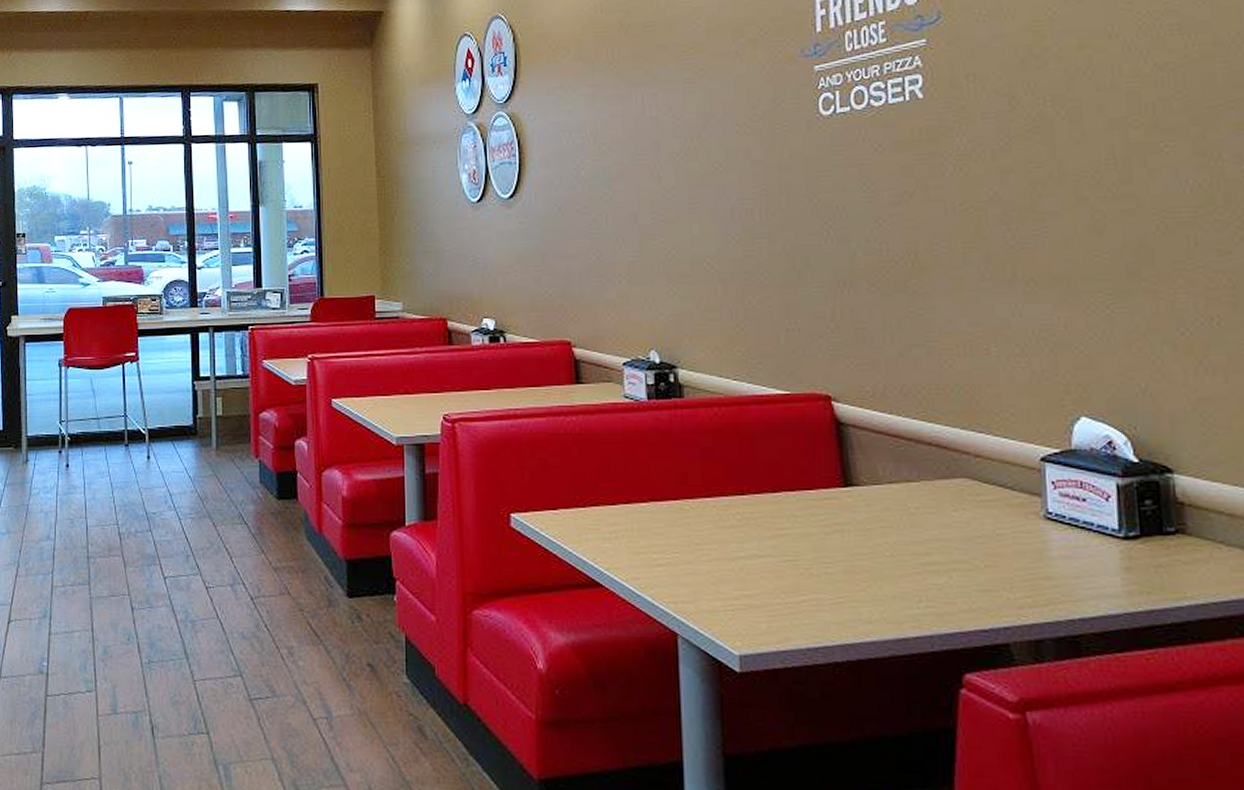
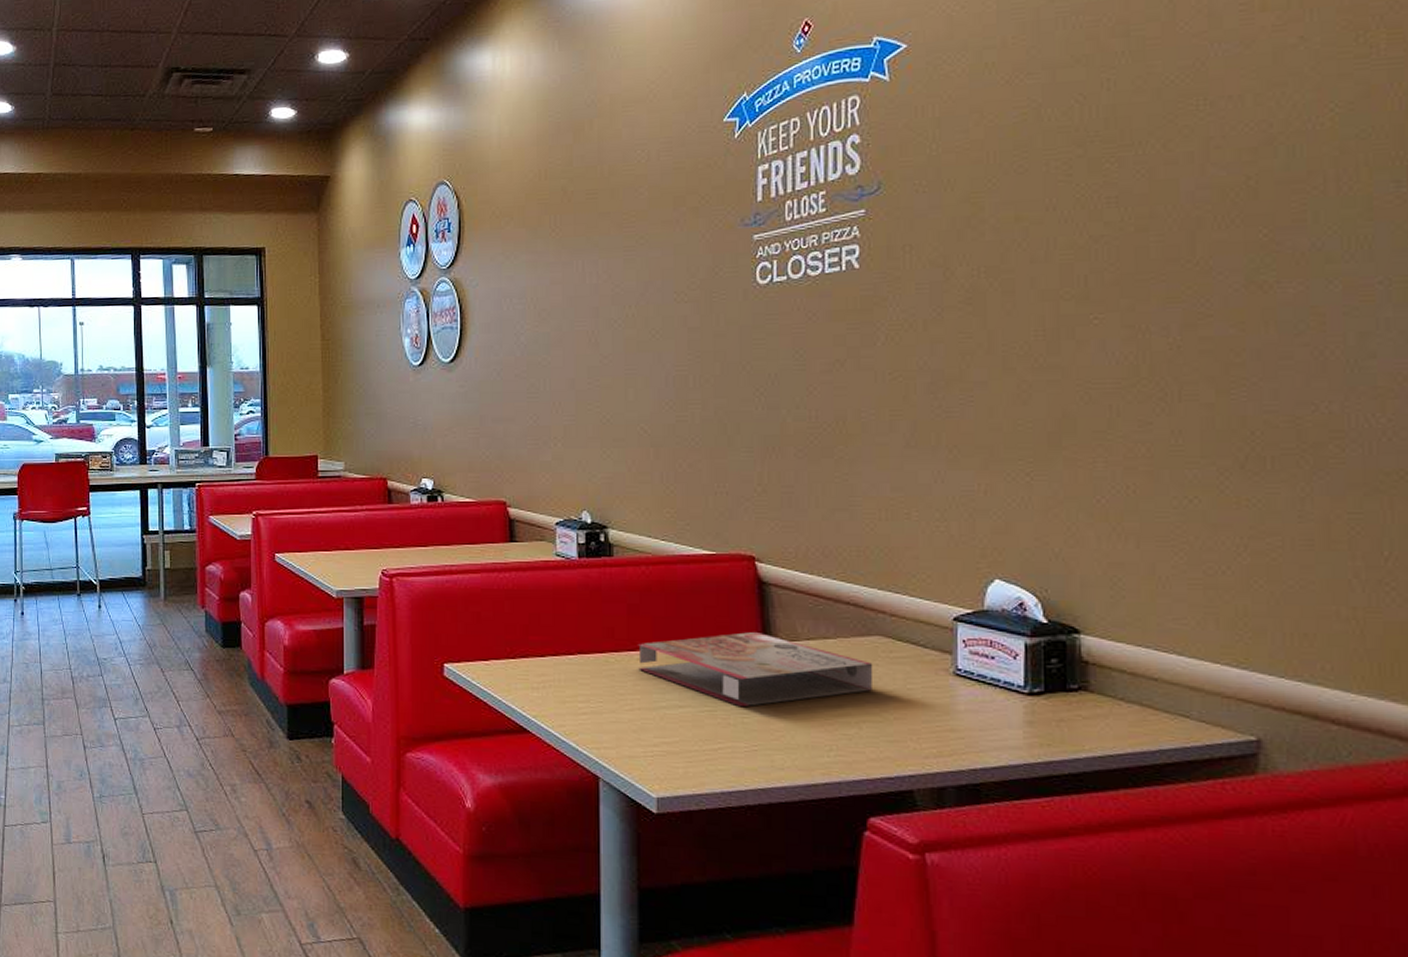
pizza box: none [713,476,961,556] -> present [638,632,873,707]

